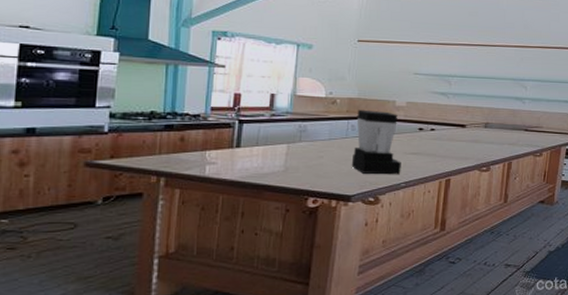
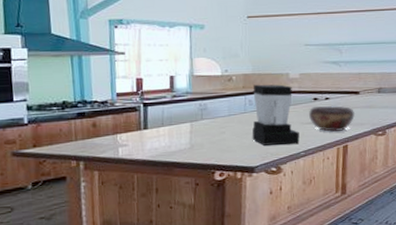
decorative bowl: none [413,137,461,164] -> present [309,106,356,132]

